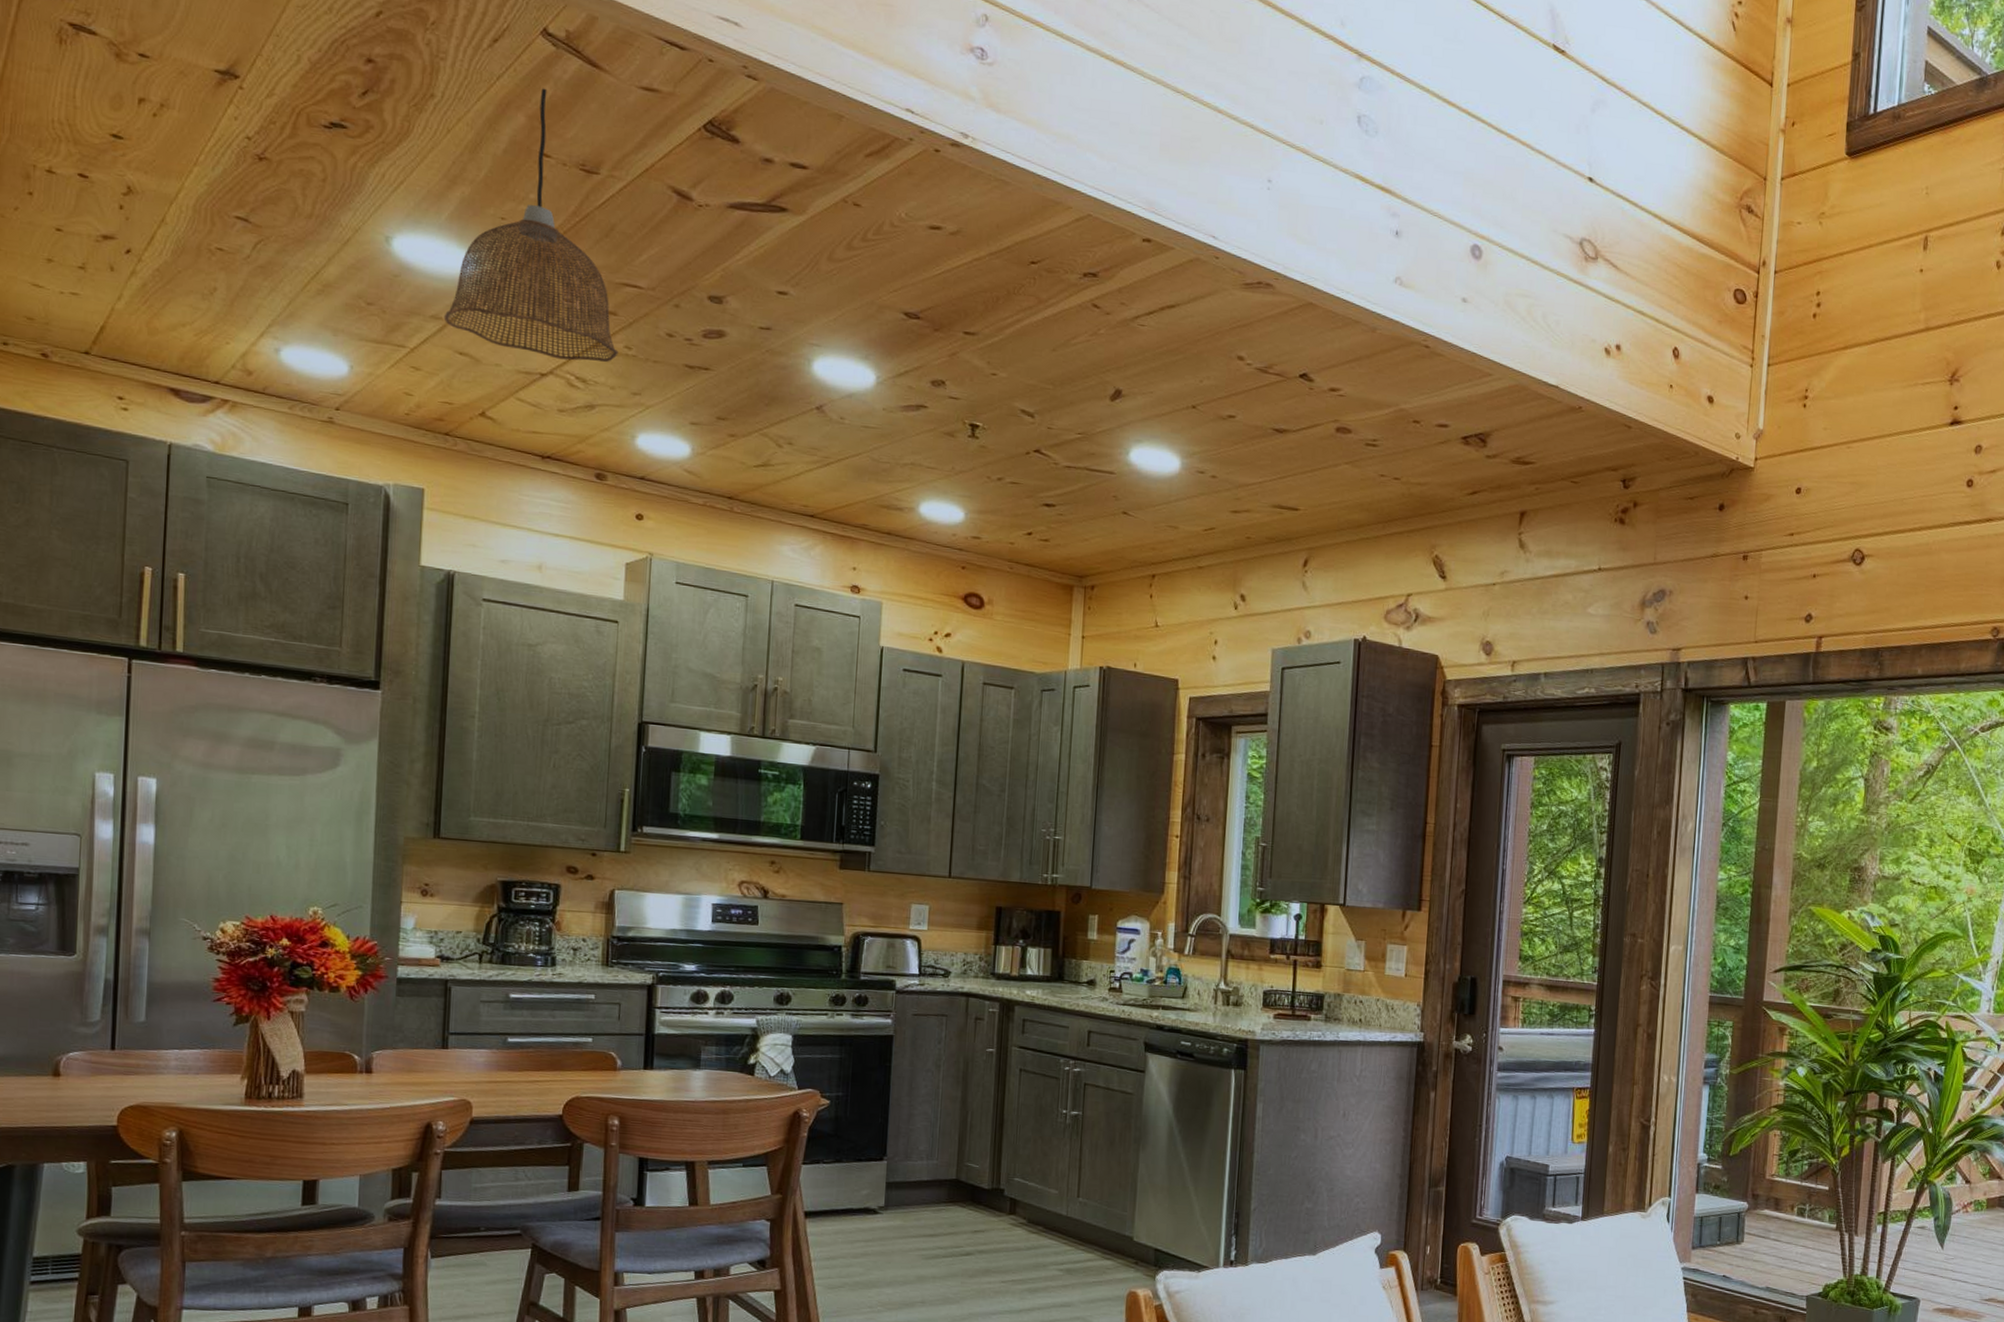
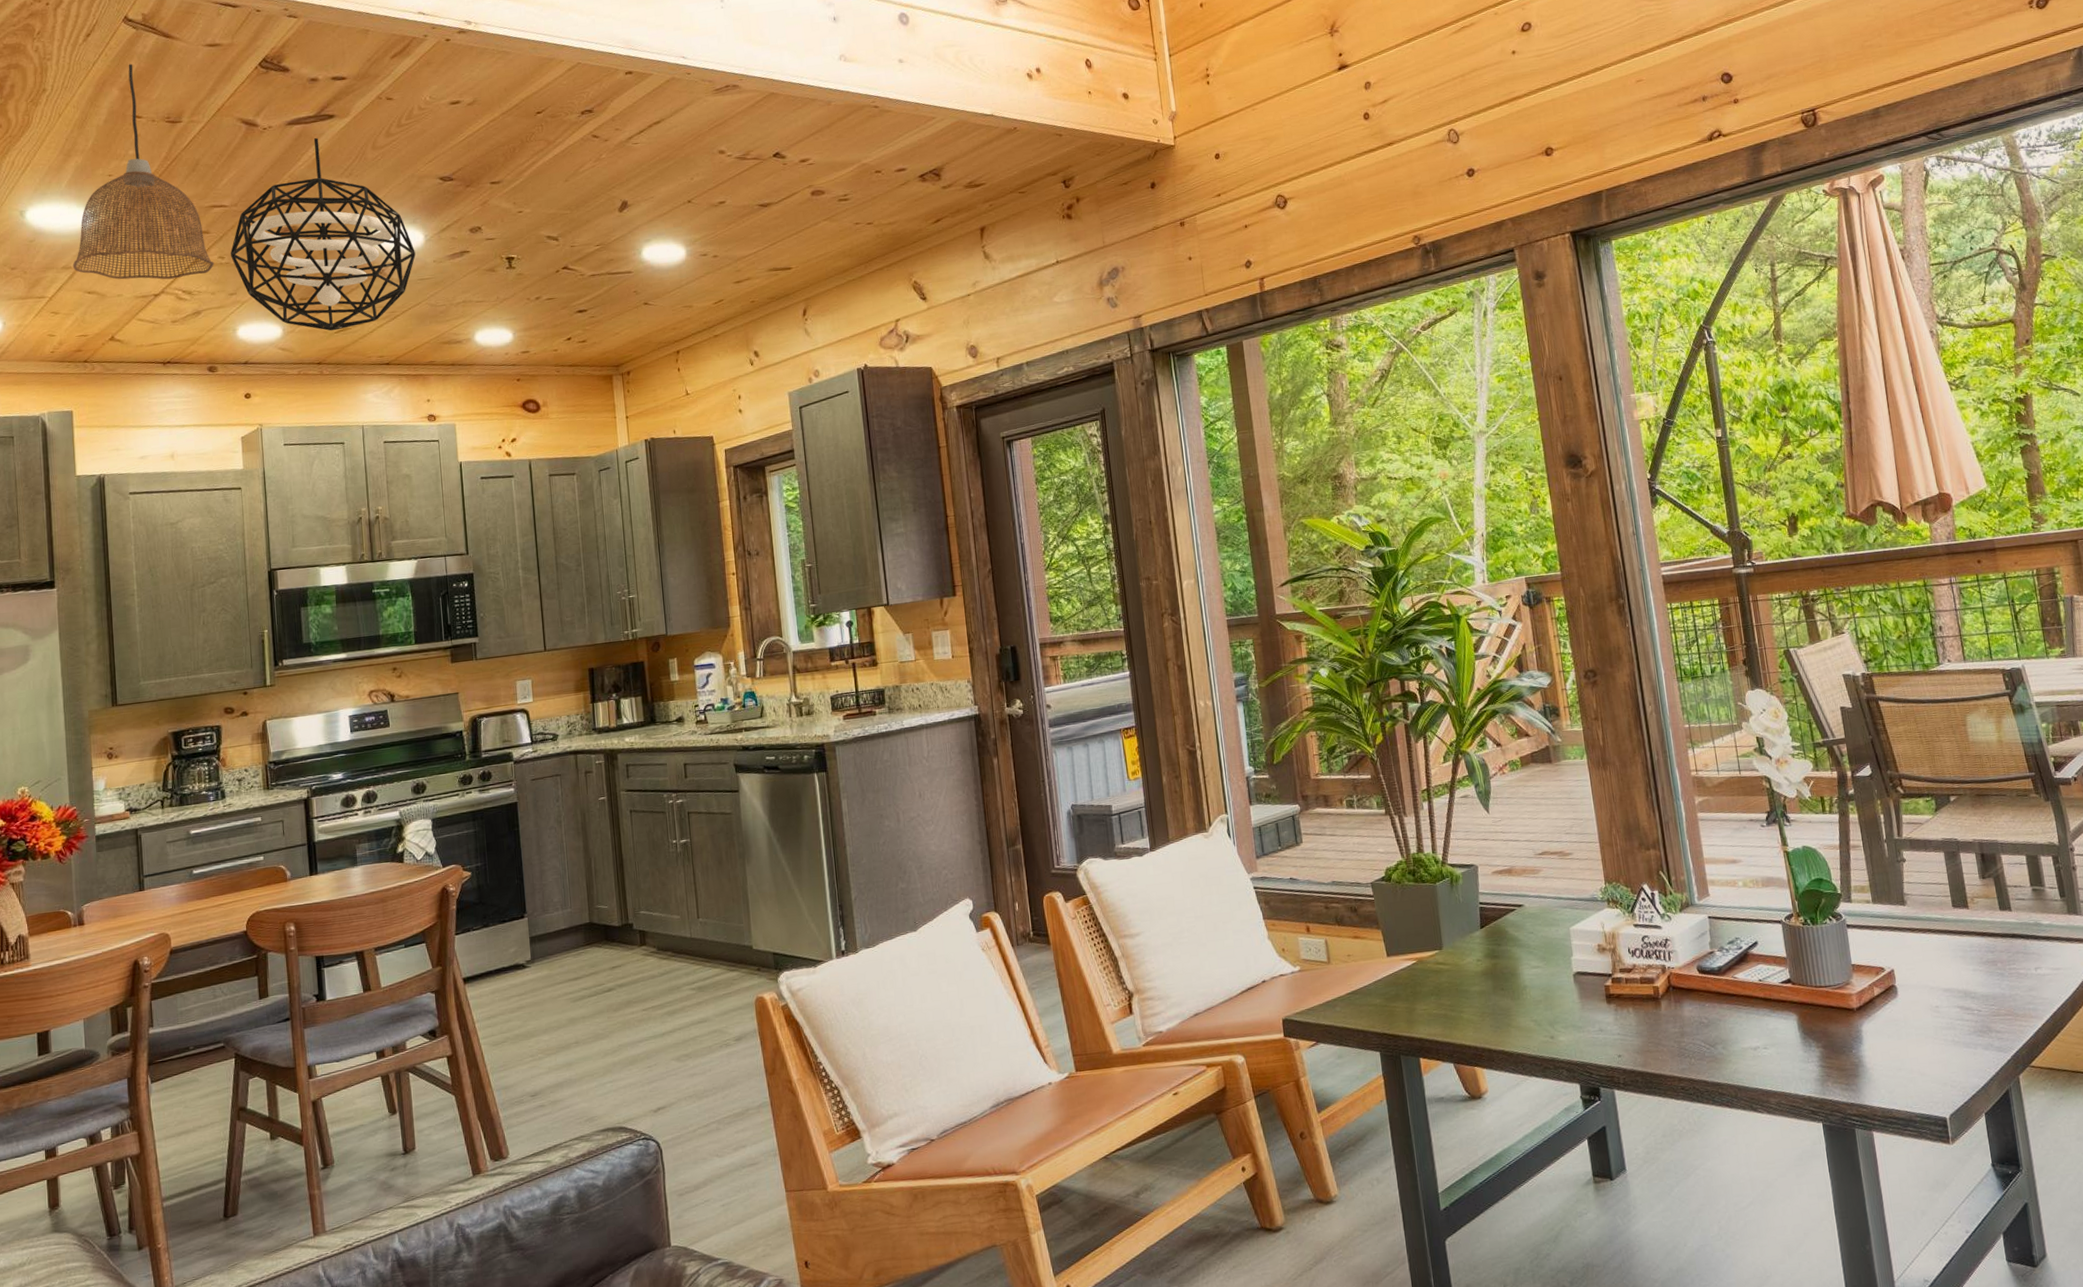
pendant light: none [640,231,863,464] -> present [231,138,416,331]

